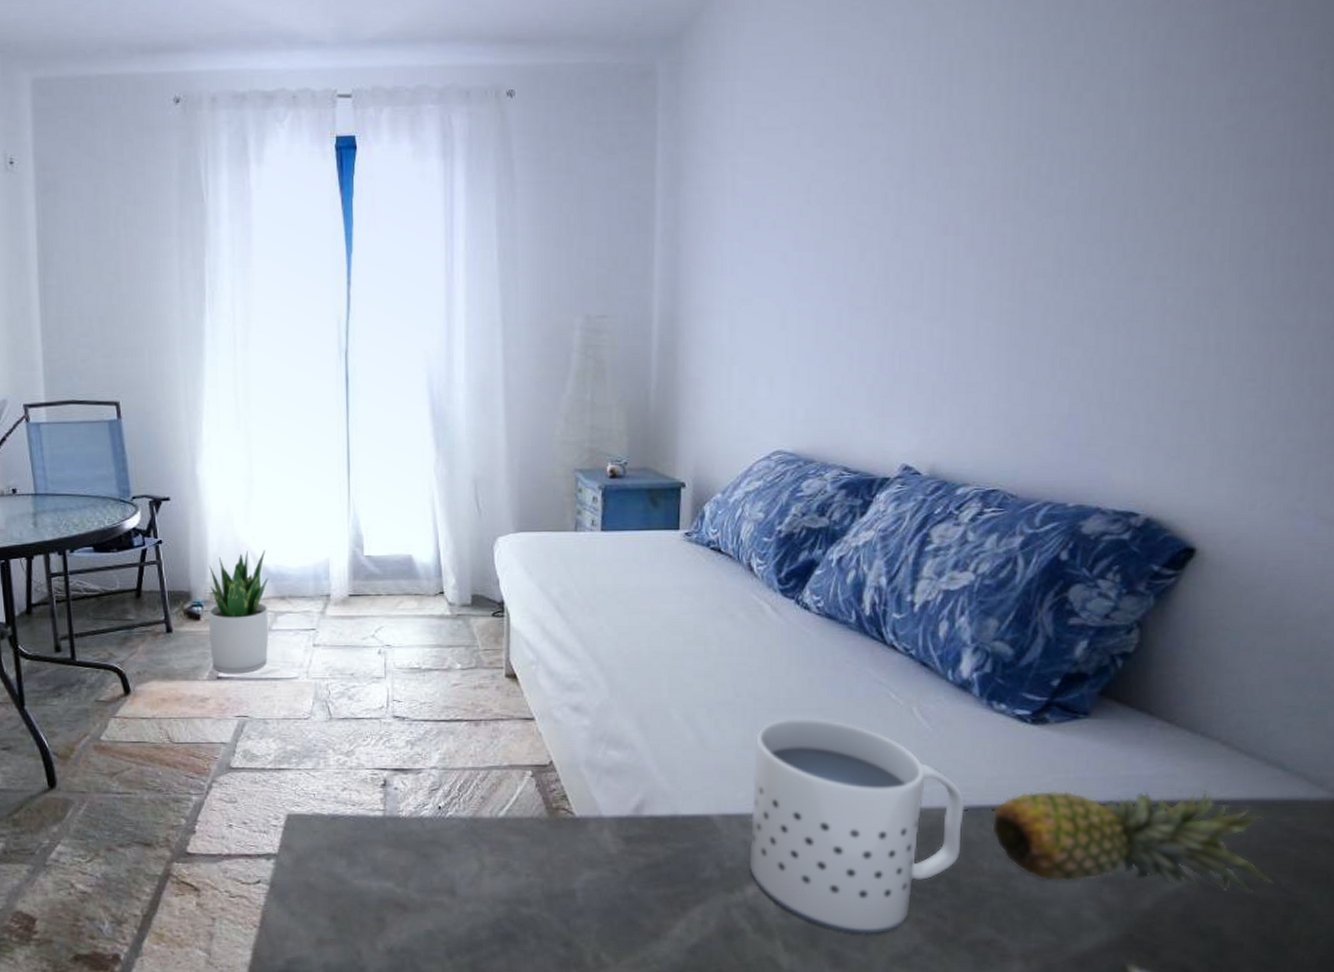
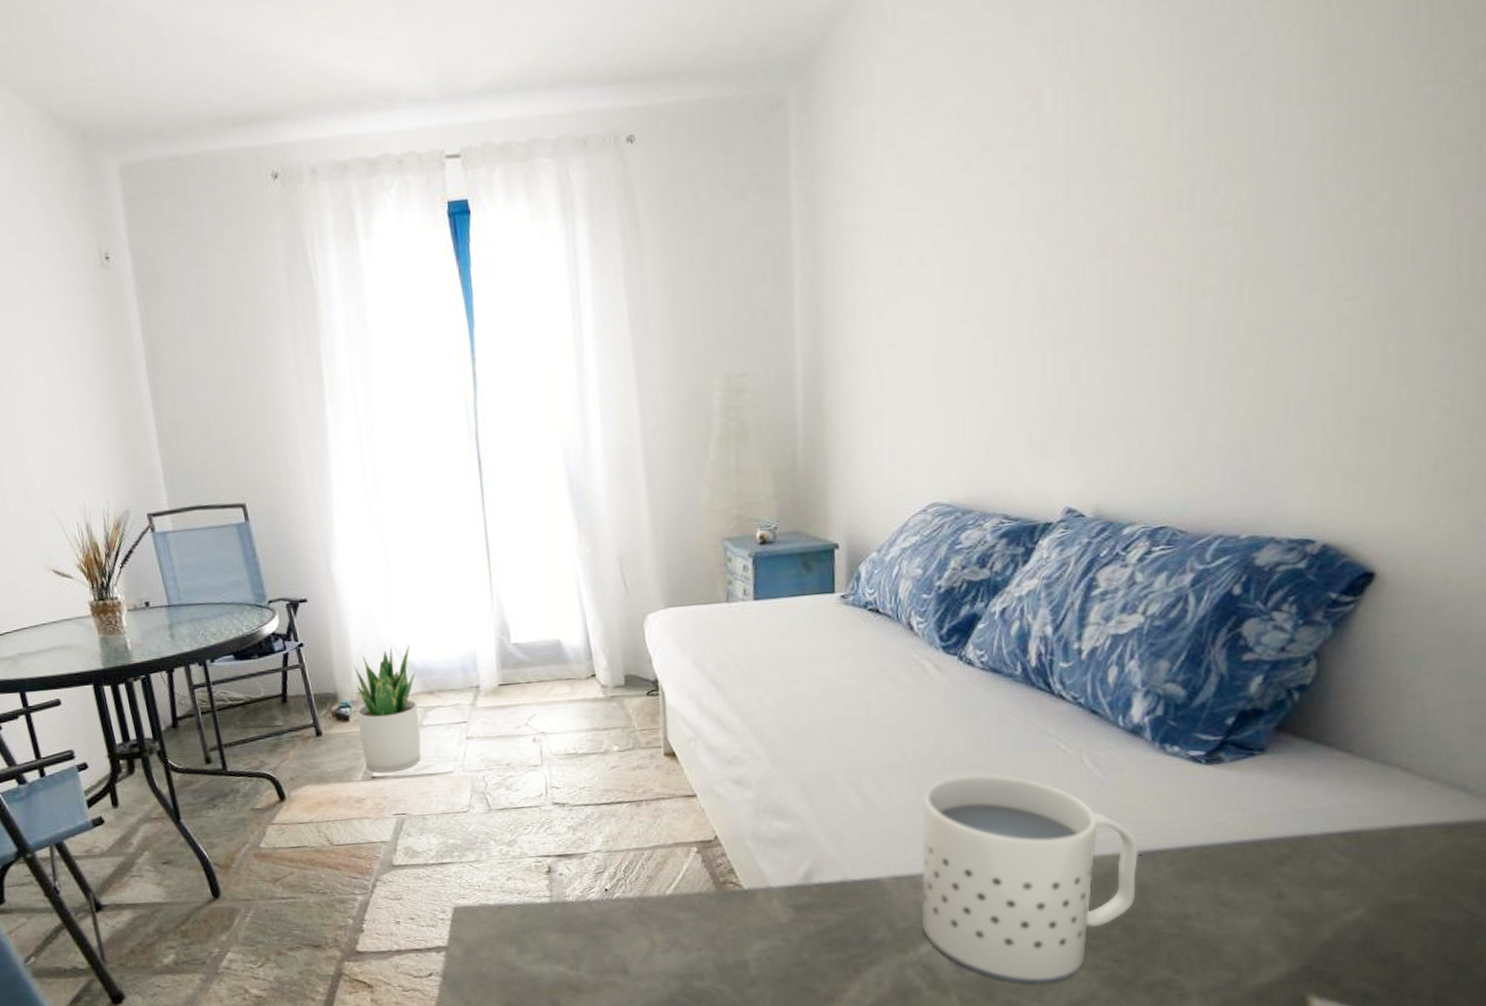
fruit: present [992,789,1273,891] -> none [1167,818,1455,919]

